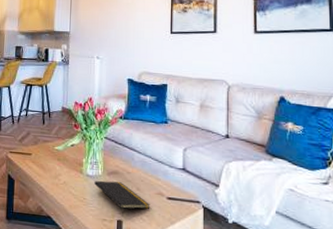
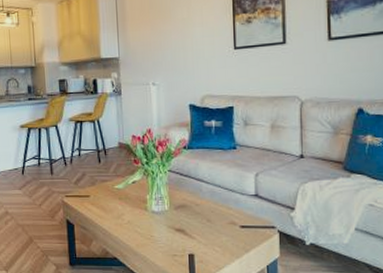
notepad: present [94,180,151,217] -> none [161,216,223,251]

